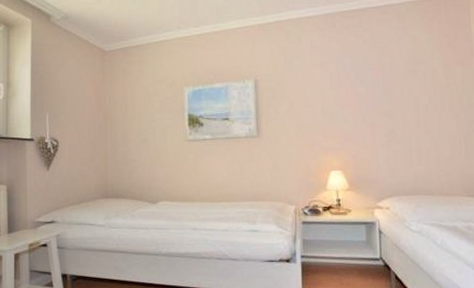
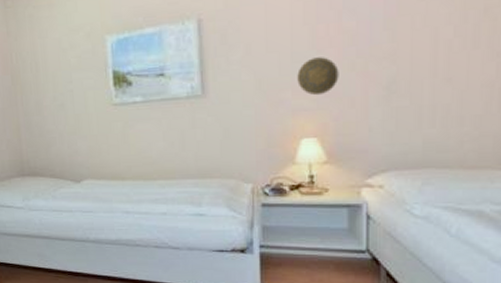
decorative plate: none [326,112,356,140] -> present [297,57,339,96]

